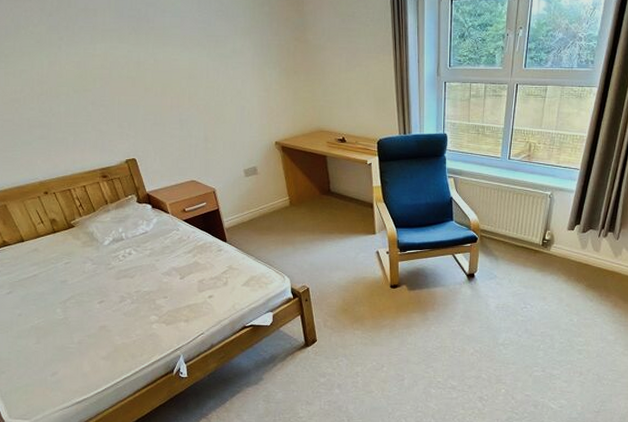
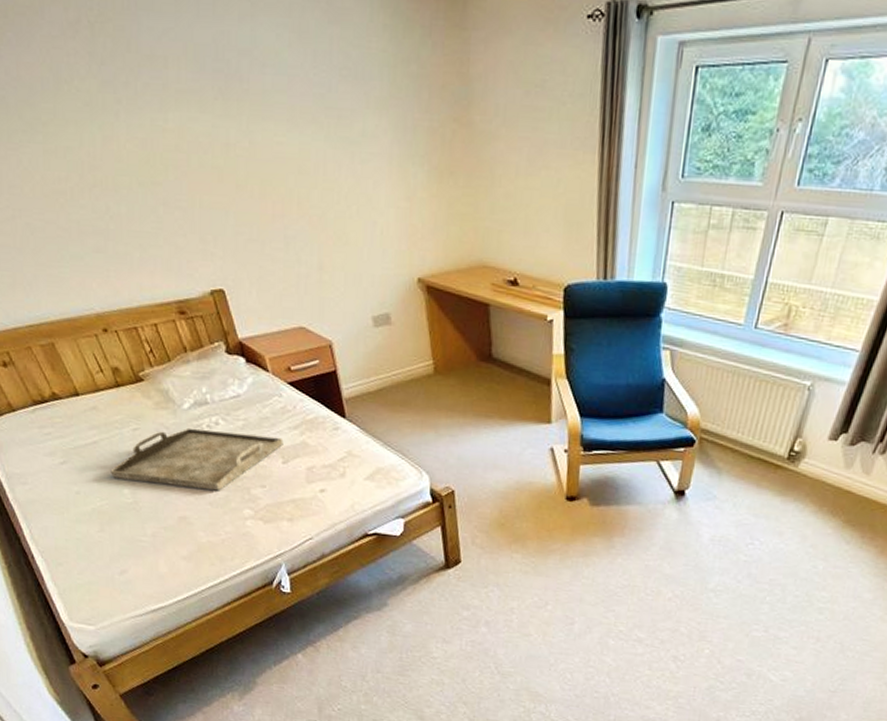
serving tray: none [47,258,181,304] -> present [110,427,283,491]

